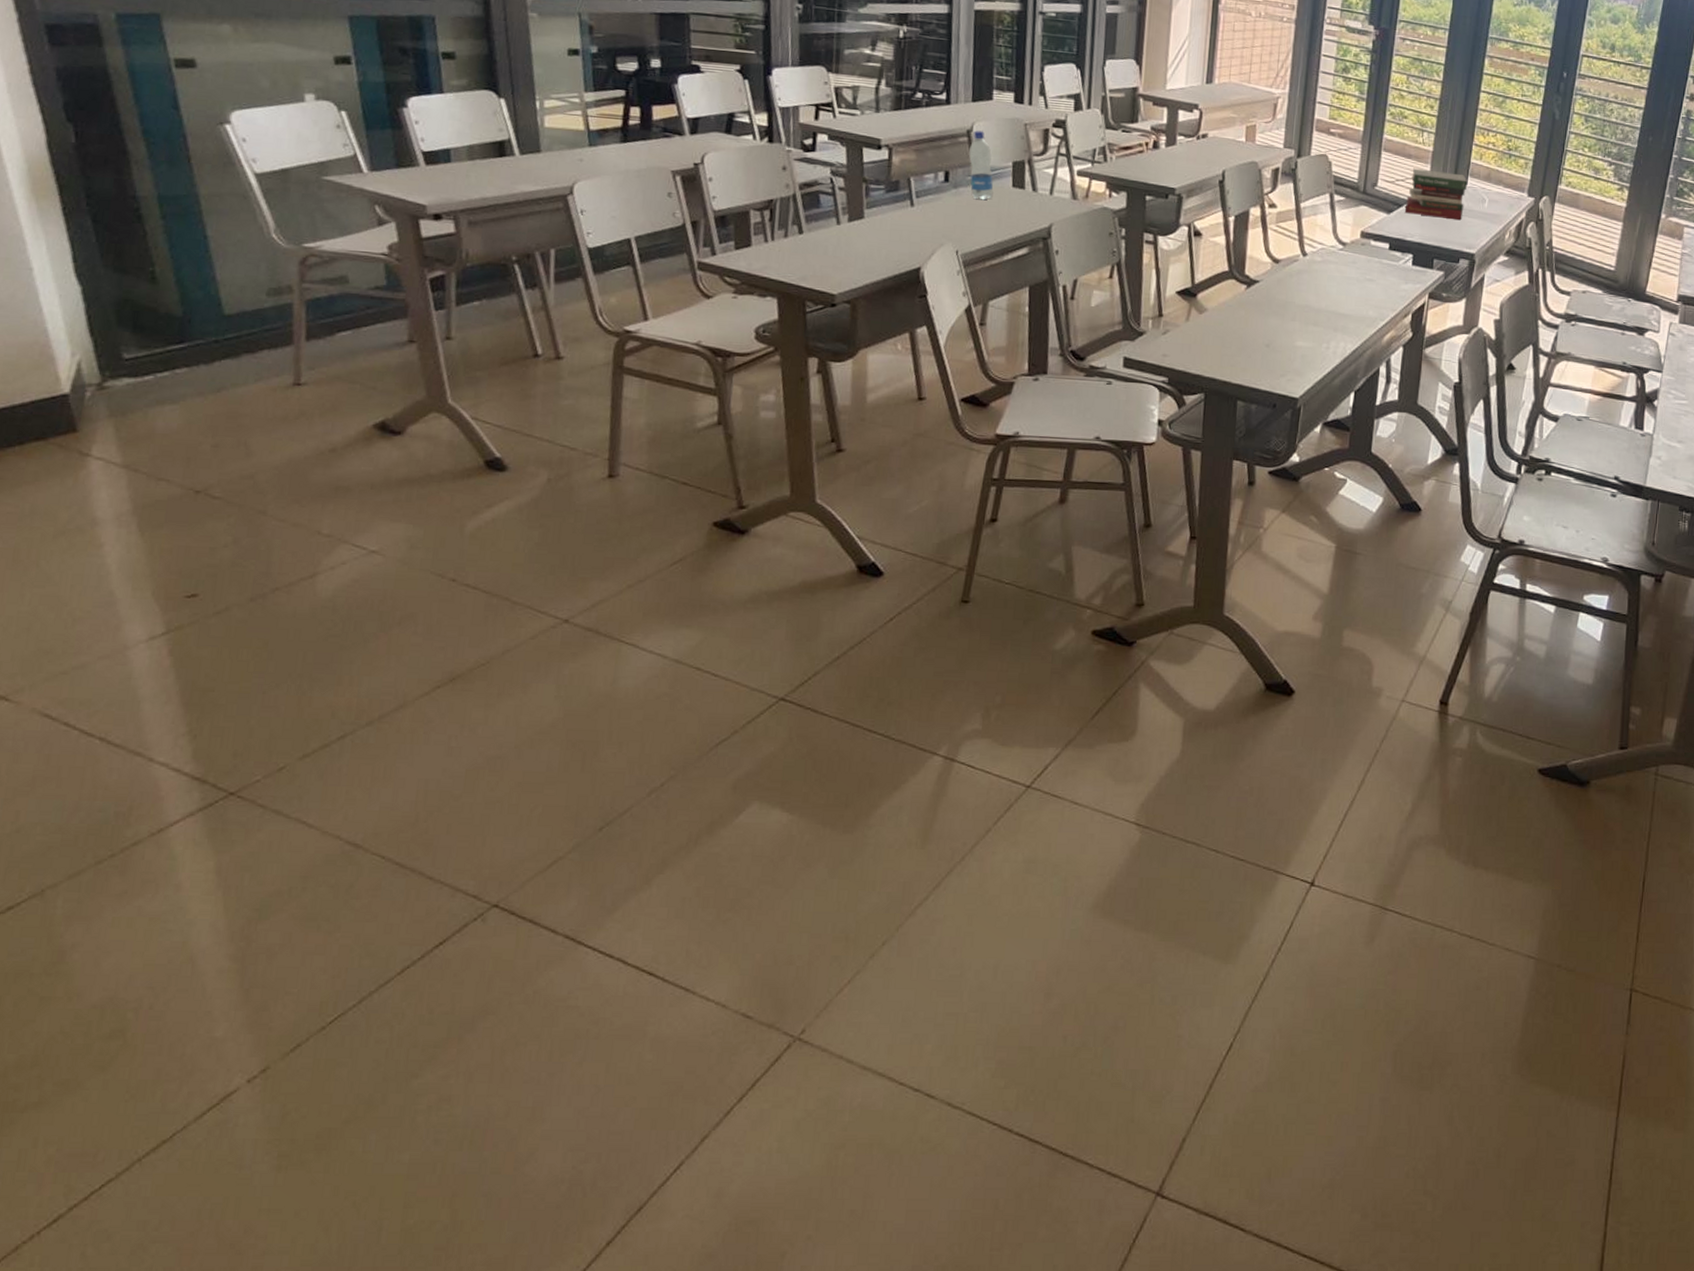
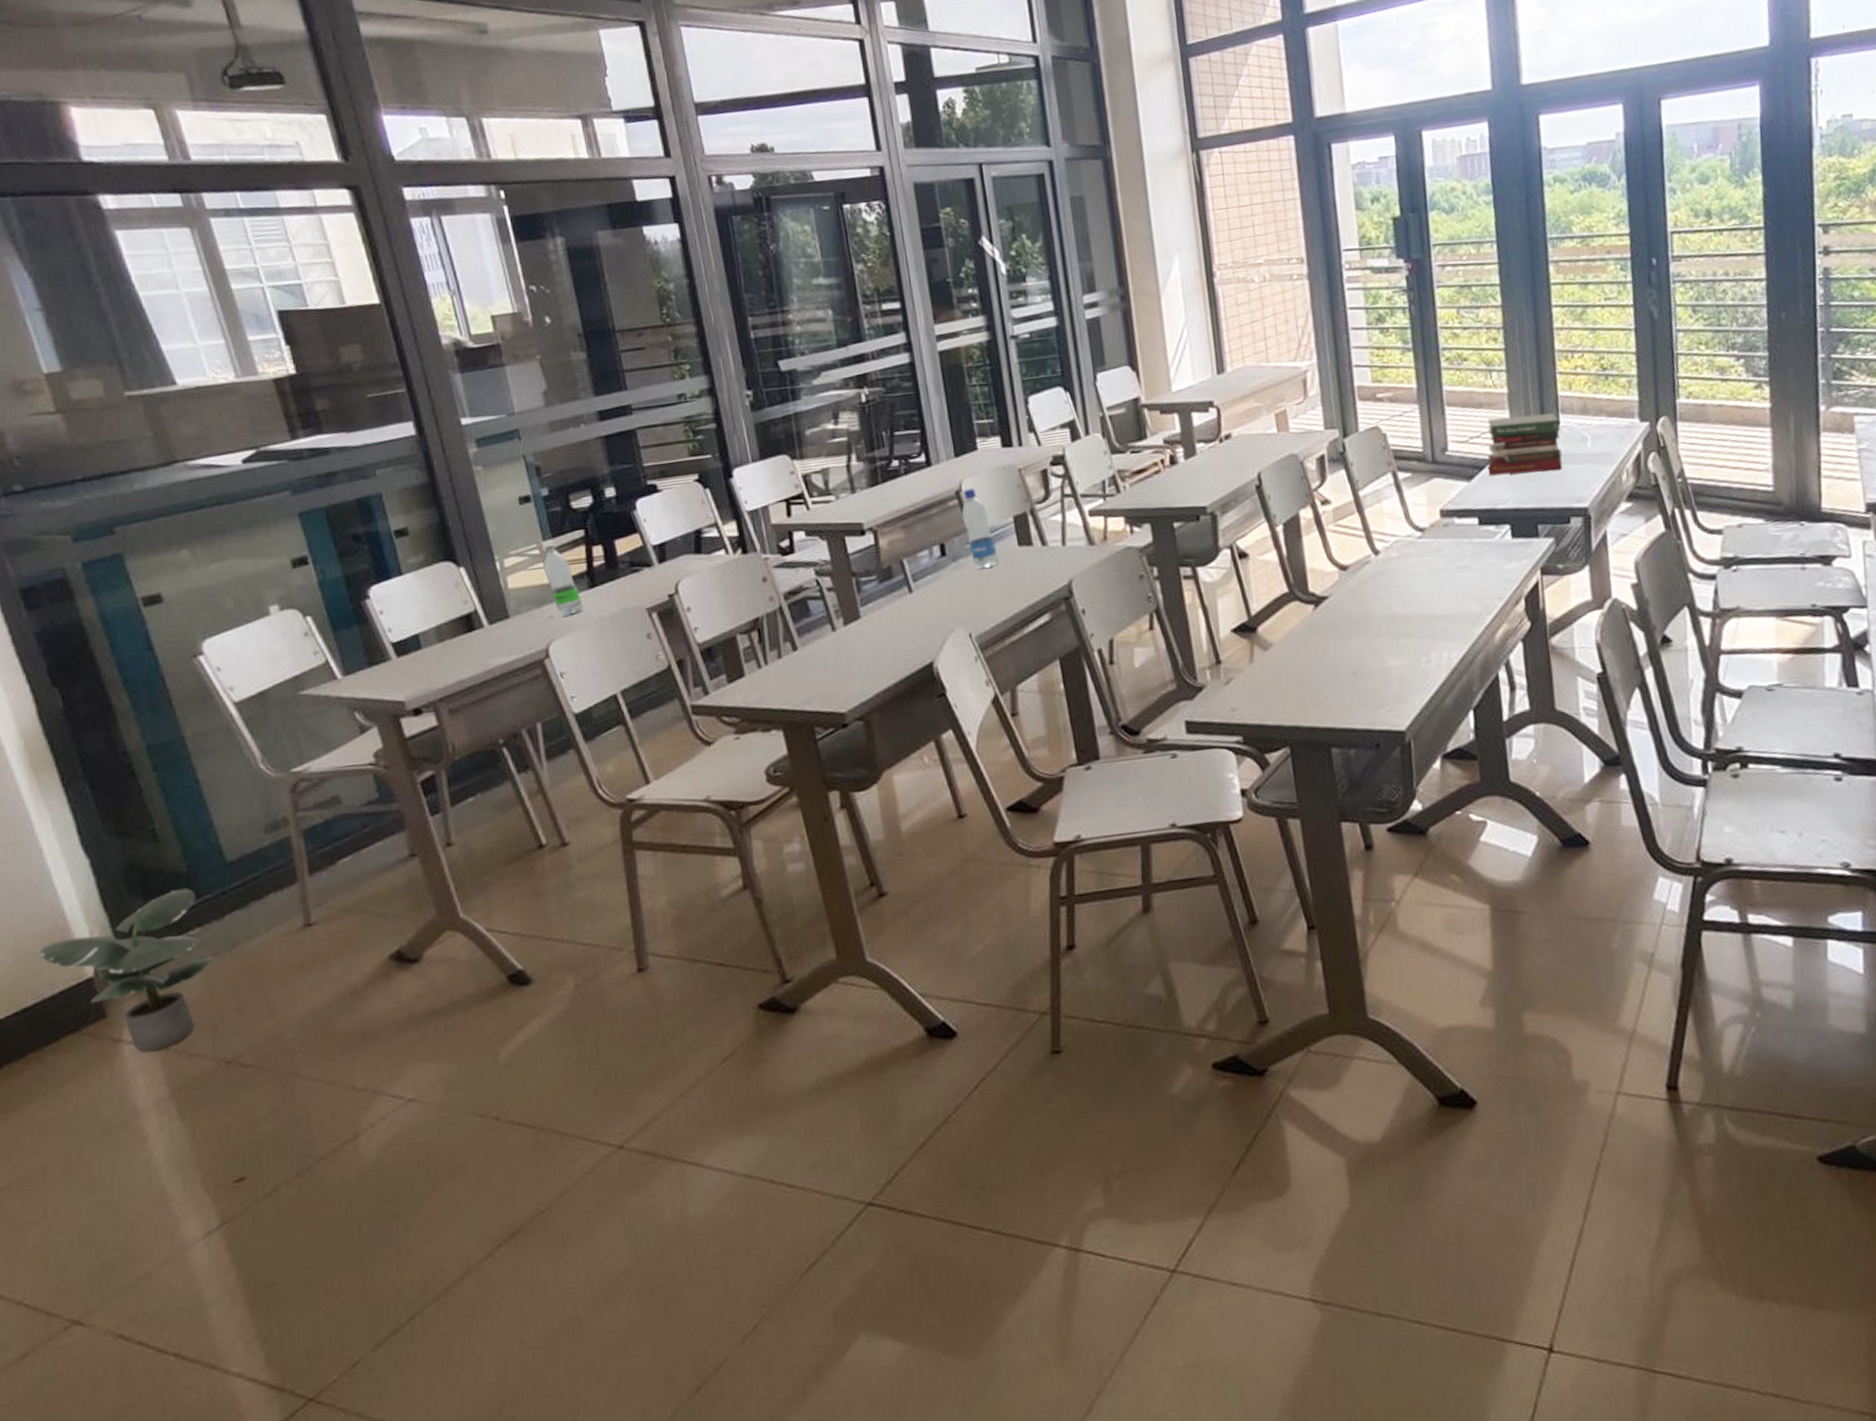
potted plant: none [15,329,196,470] -> present [40,887,213,1052]
bottle: none [581,97,613,162] -> present [543,545,584,616]

